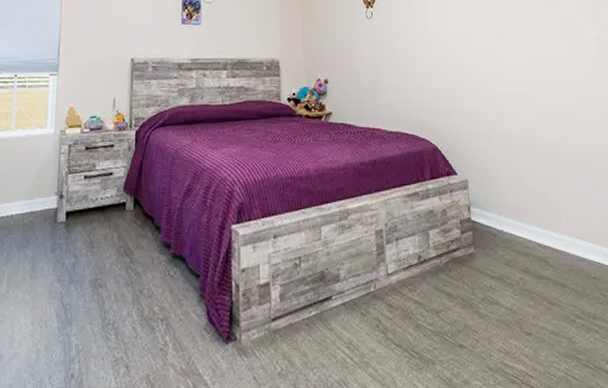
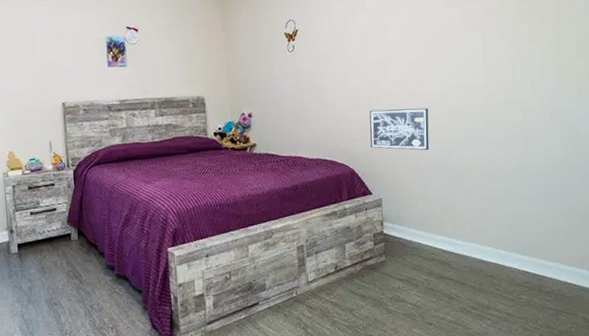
wall art: none [451,82,517,129] -> present [369,108,429,151]

